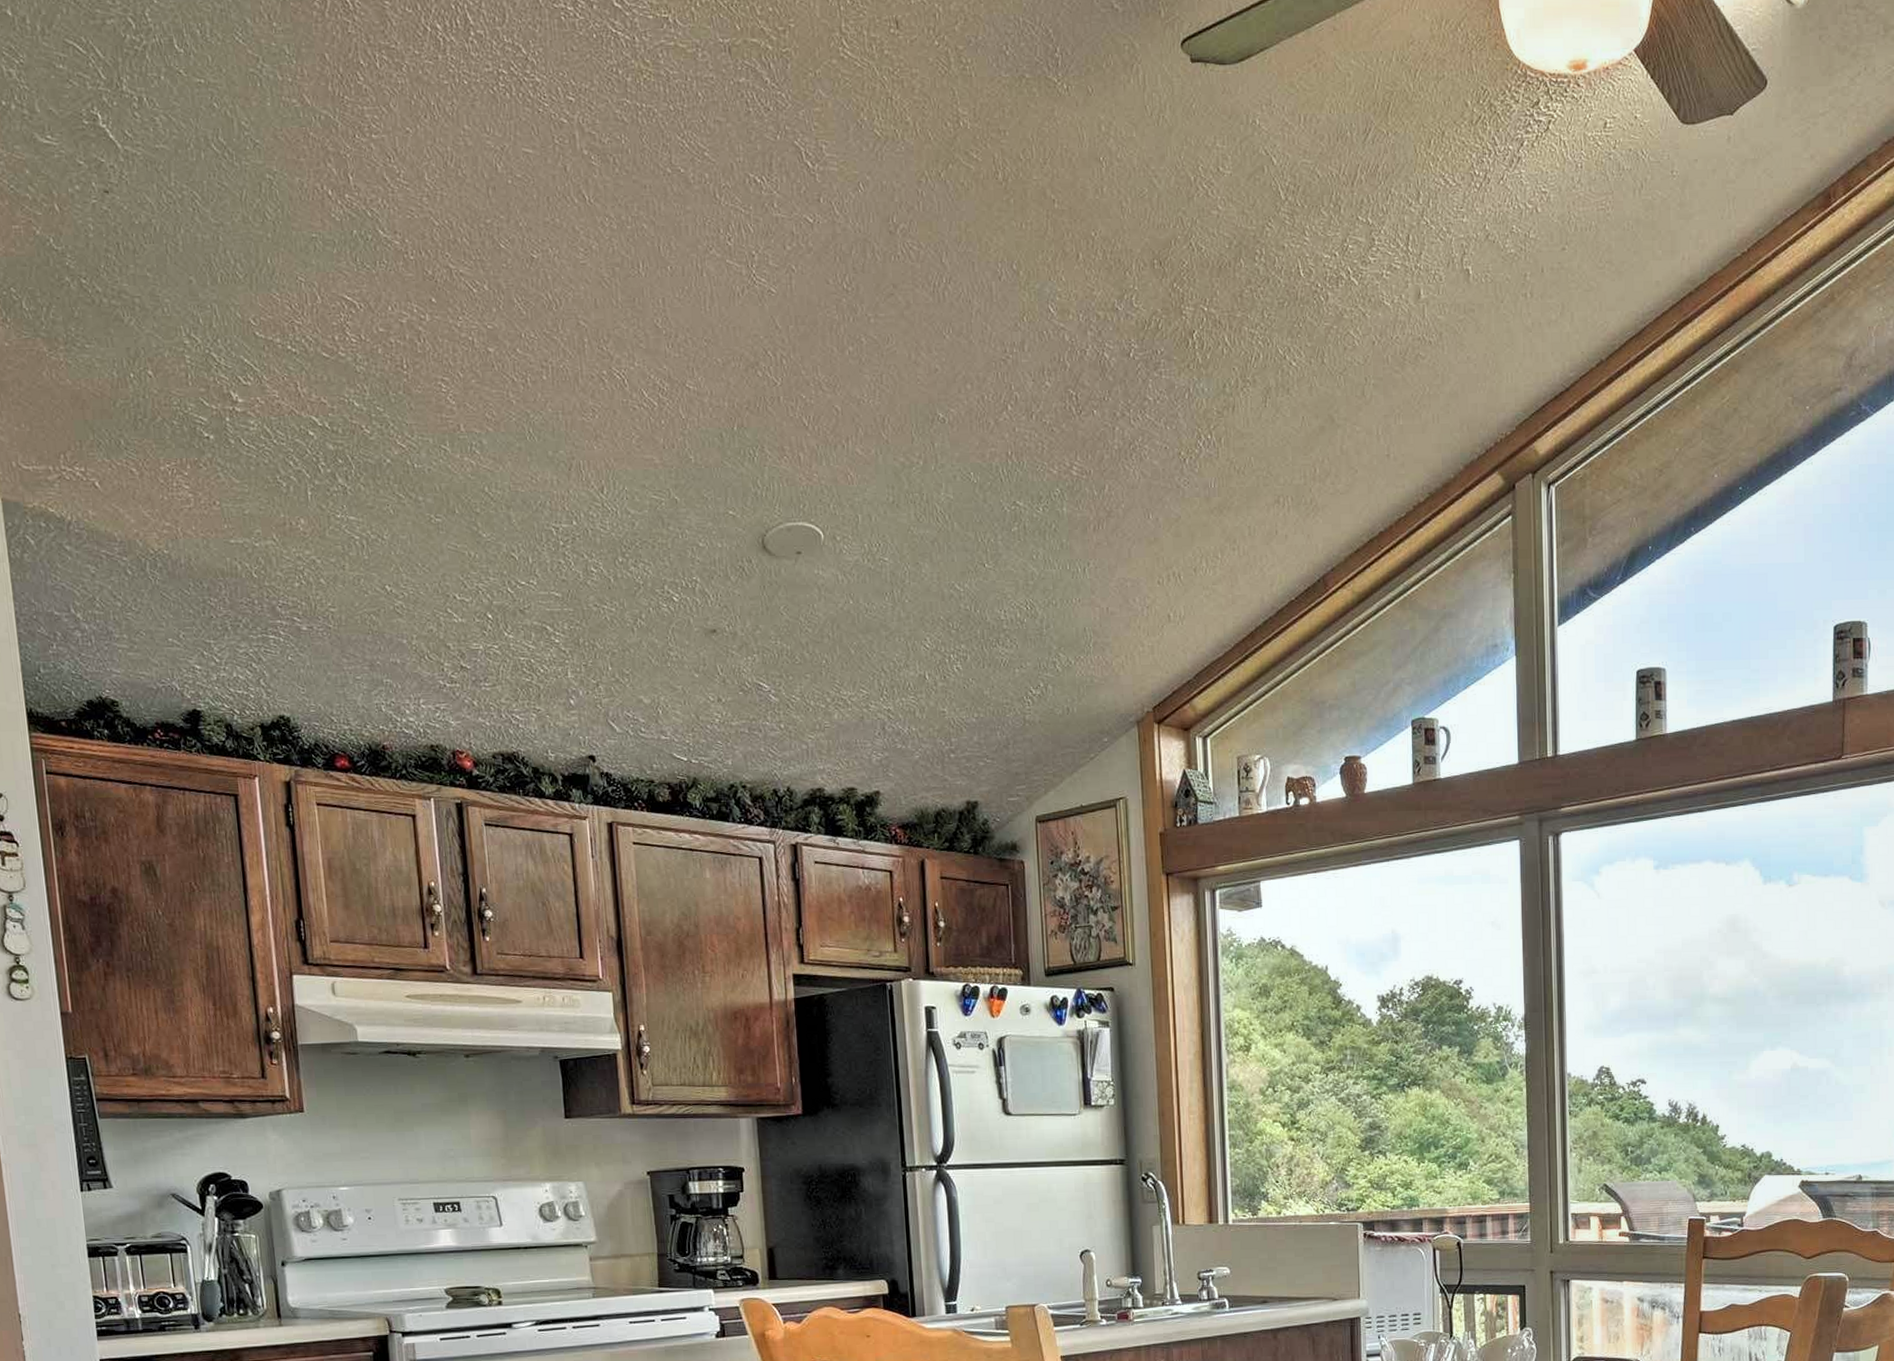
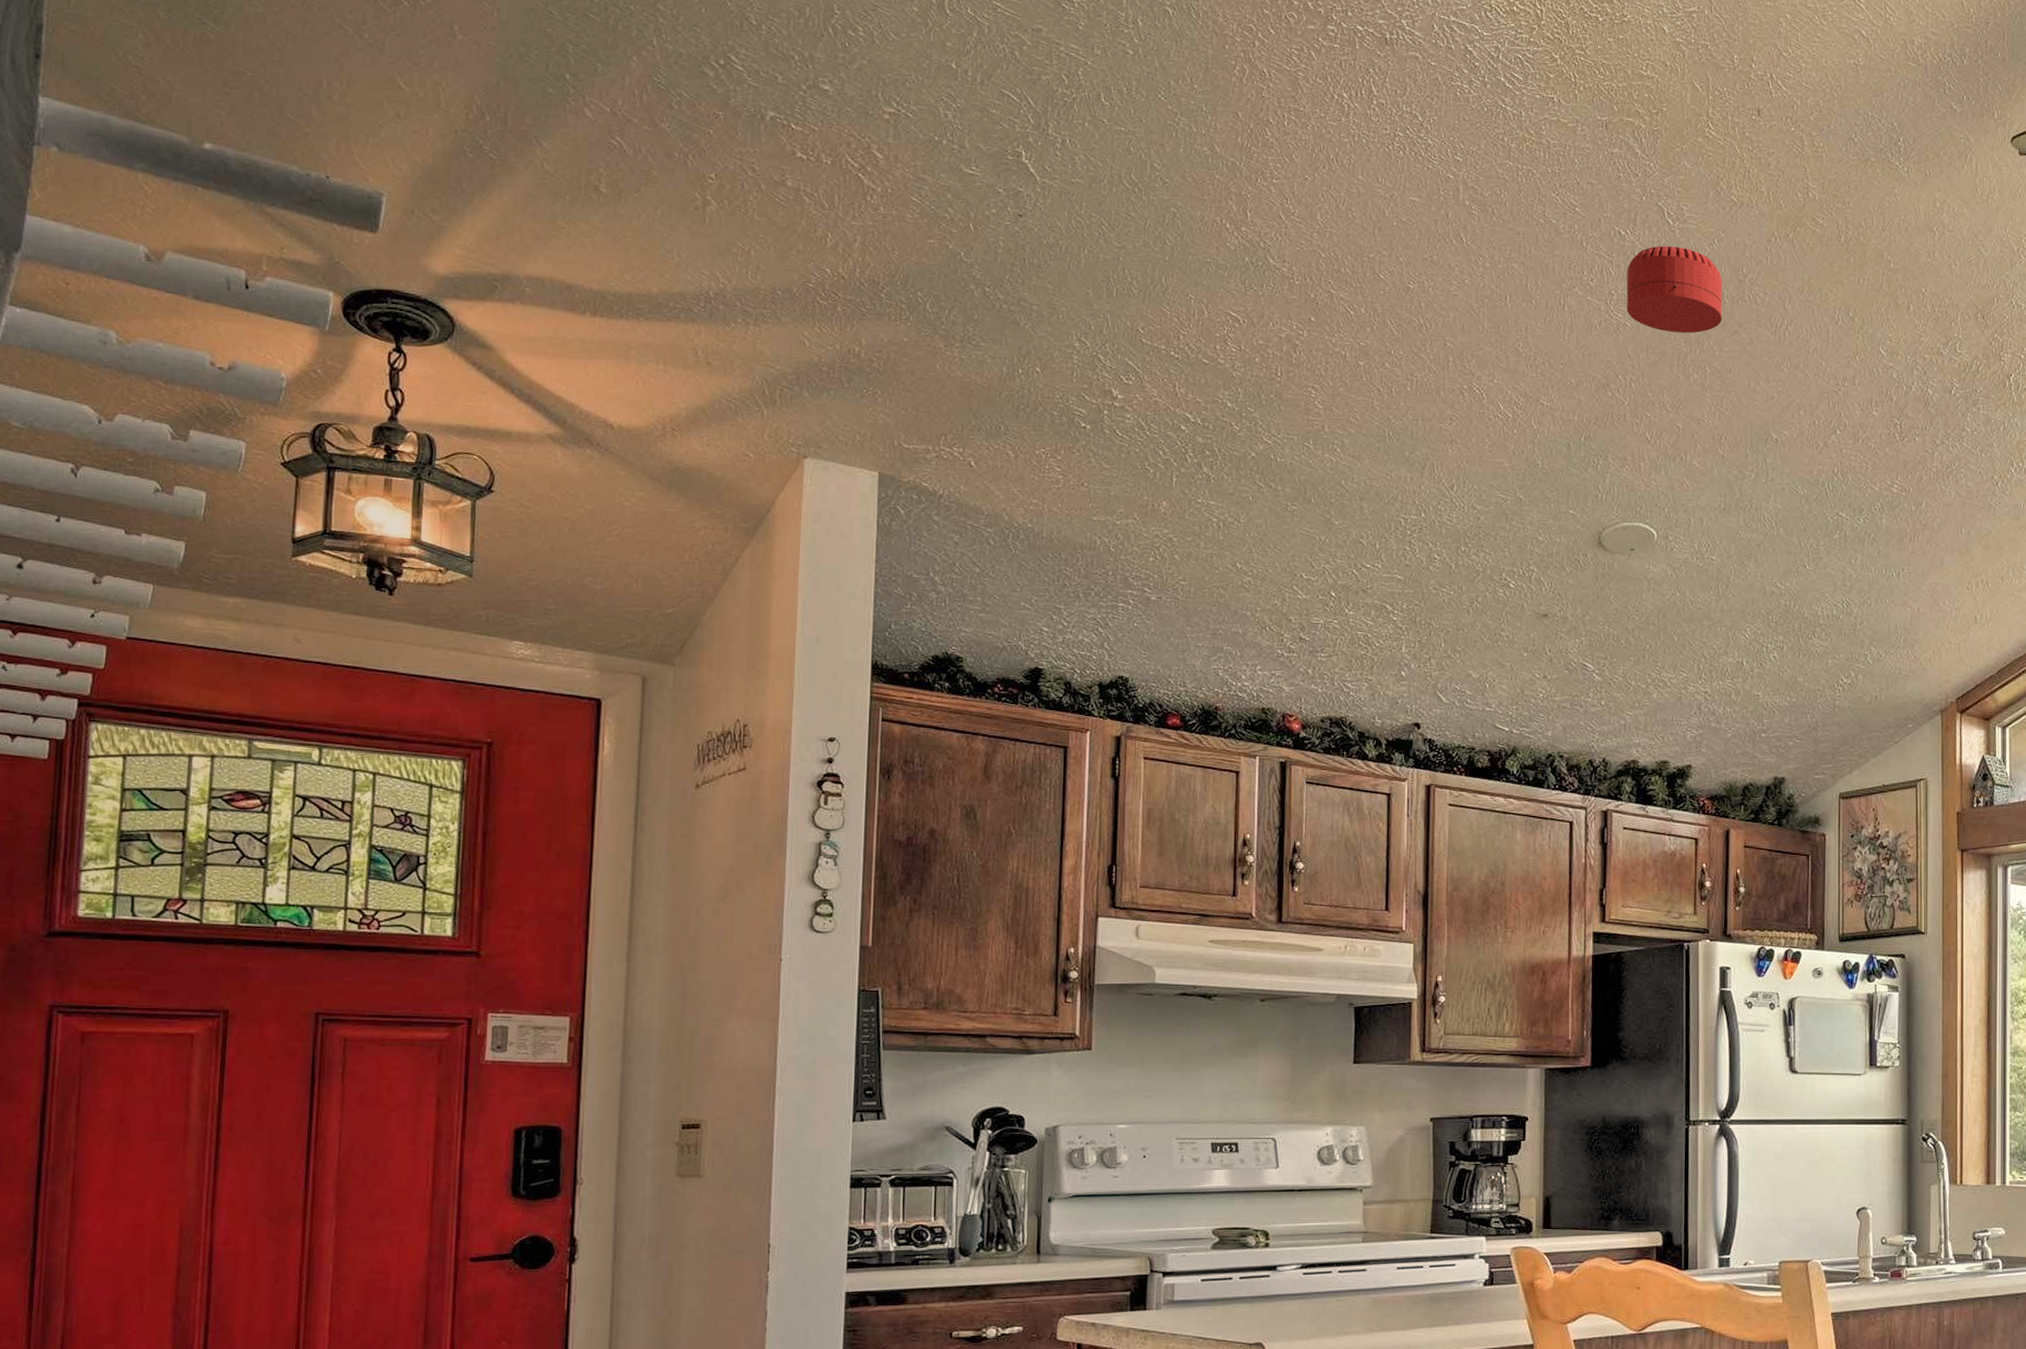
smoke detector: none [766,194,875,298] -> present [1626,246,1723,334]

